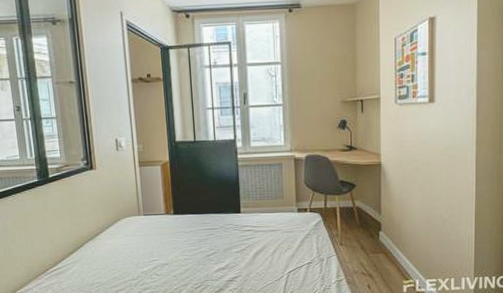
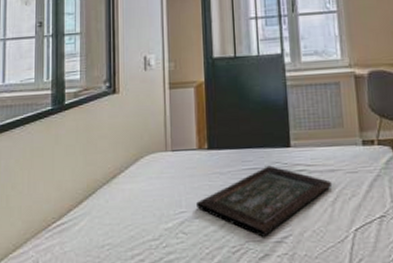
tray: none [166,227,273,277] -> present [196,165,333,237]

